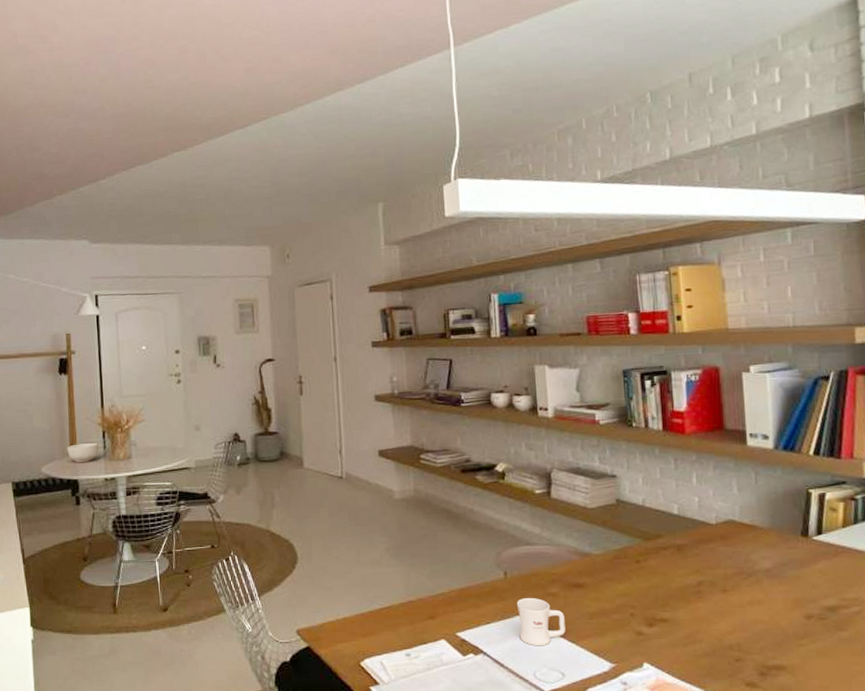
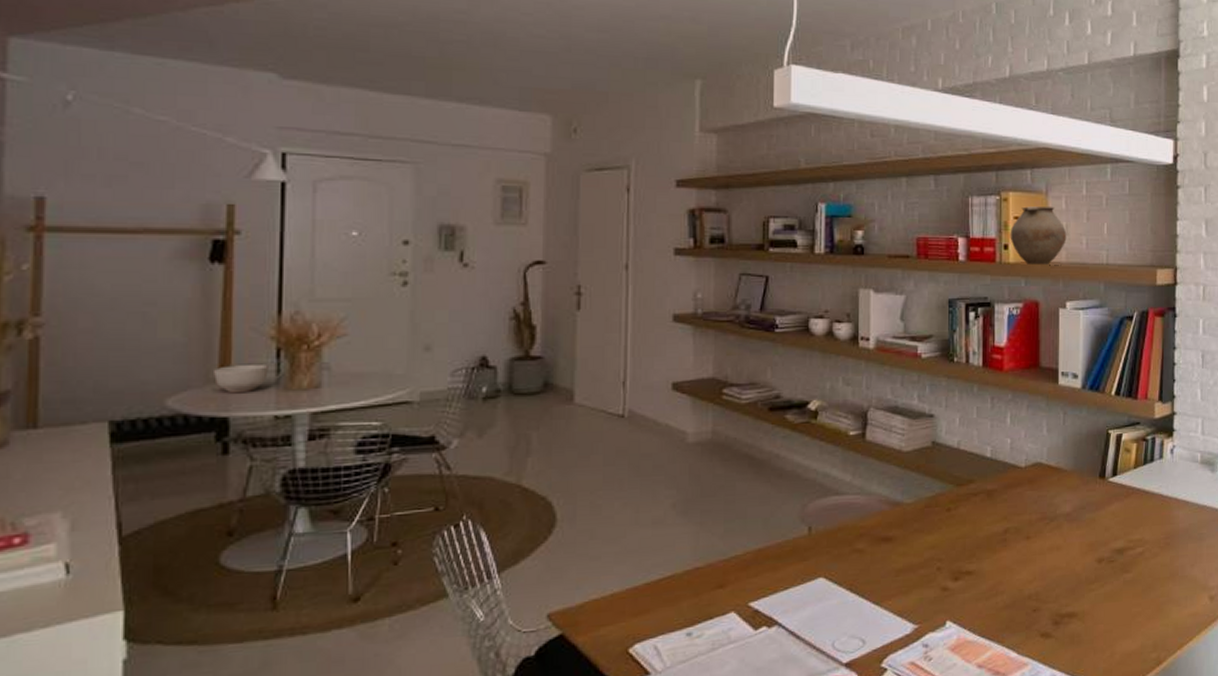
mug: present [516,597,566,646] -> none [819,555,870,612]
ceramic pot: none [682,276,745,334] -> present [1010,206,1067,266]

